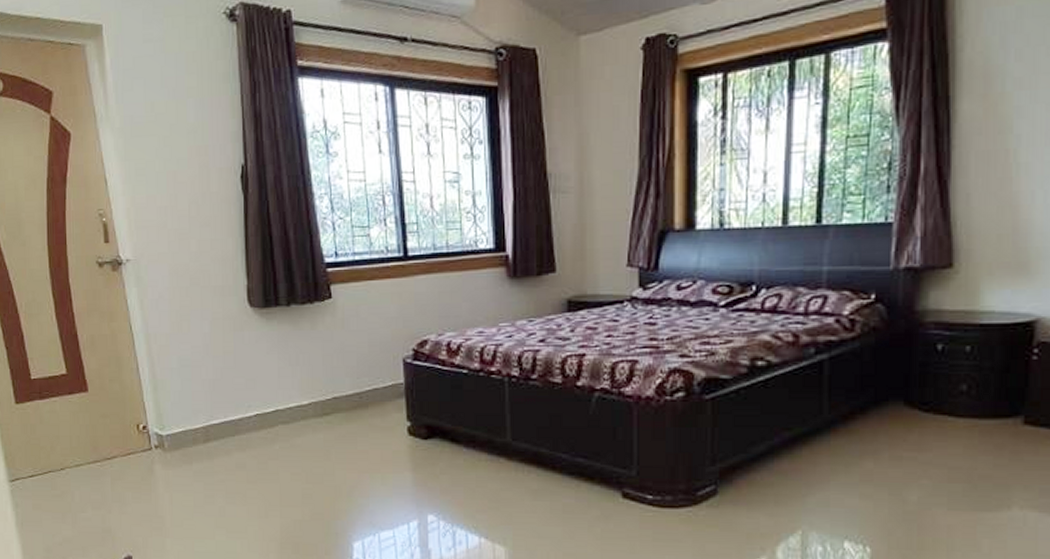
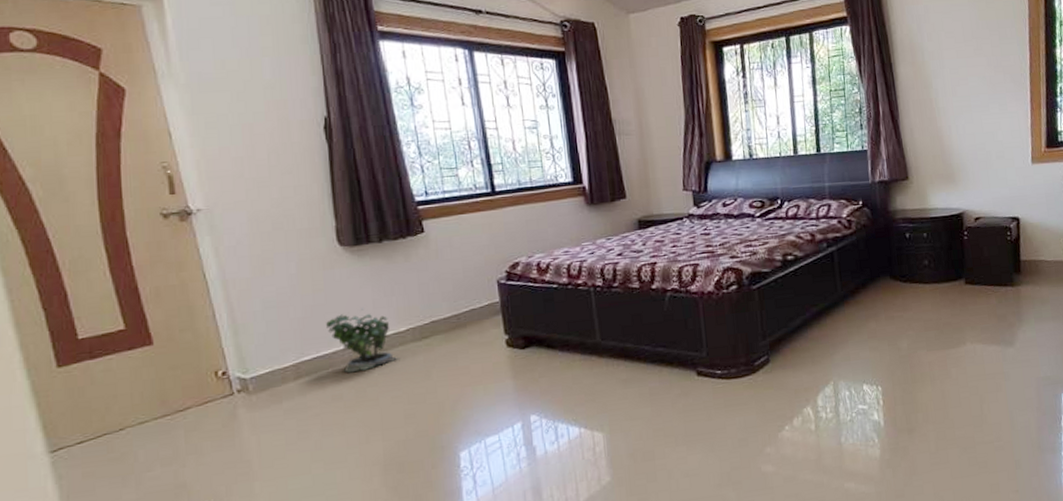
potted plant: none [234,375,301,443] -> present [326,308,400,373]

